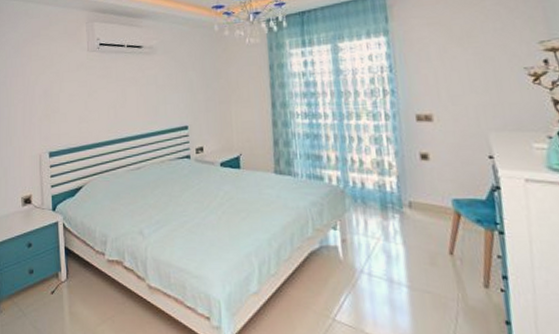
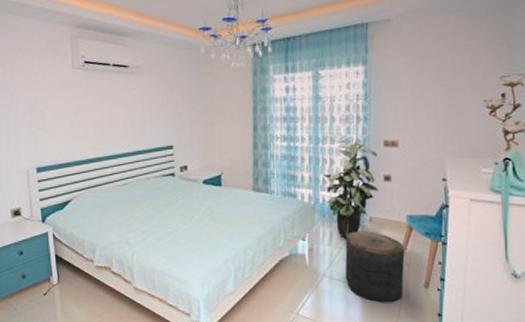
indoor plant: none [350,115,415,226] -> present [322,139,378,238]
stool: none [383,218,460,307] -> present [345,231,405,303]

